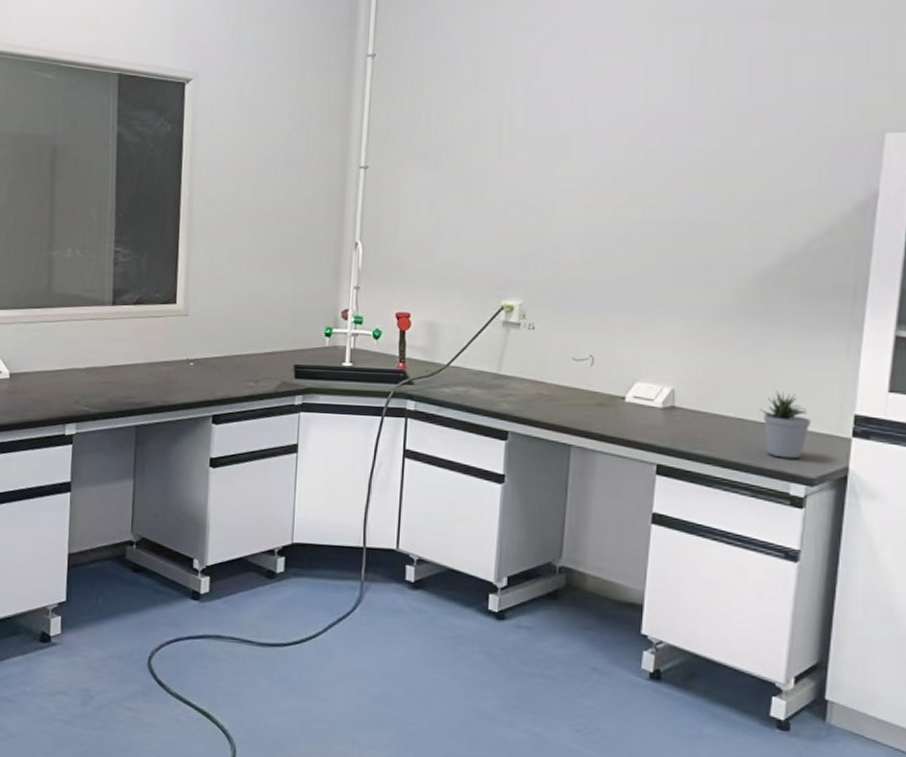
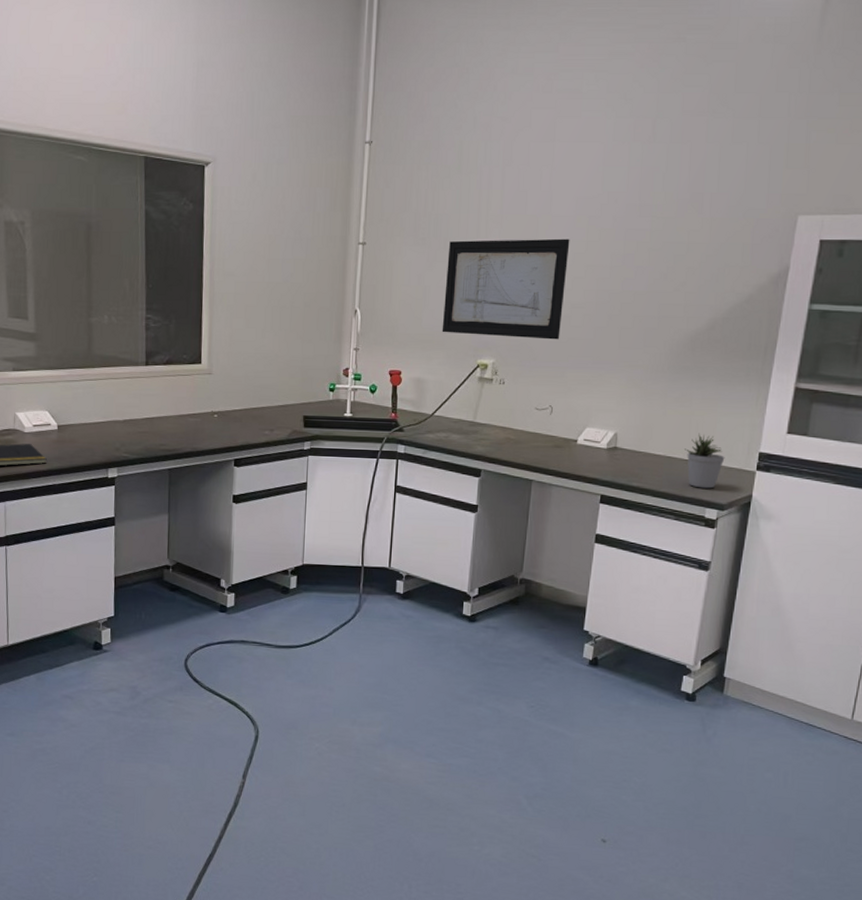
wall art: none [458,161,609,278] -> present [442,238,570,340]

